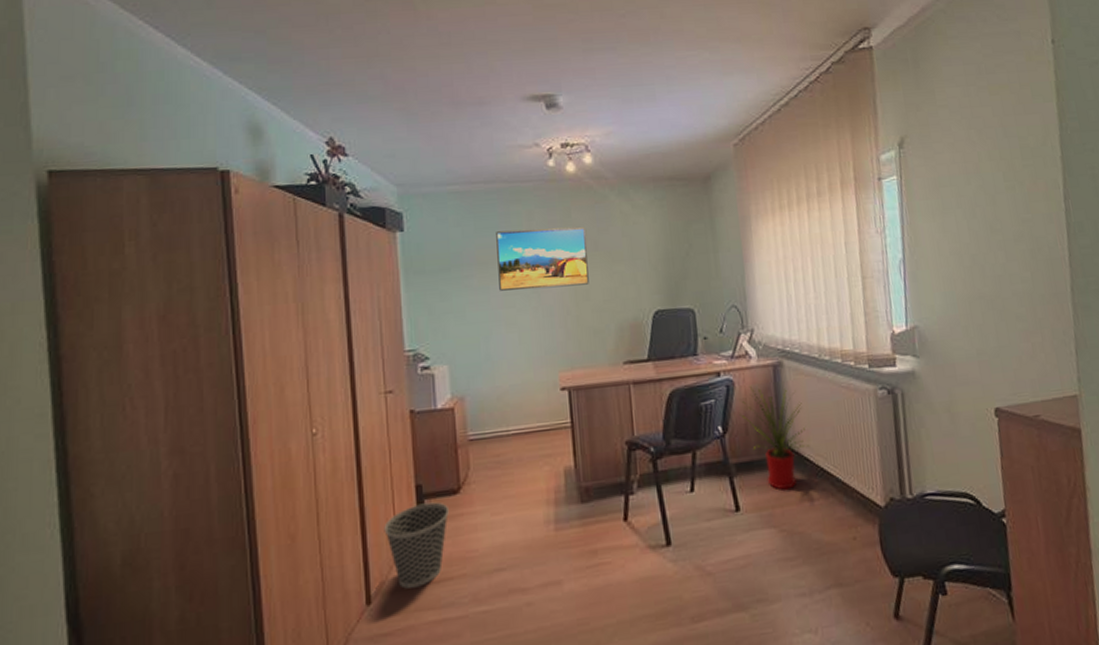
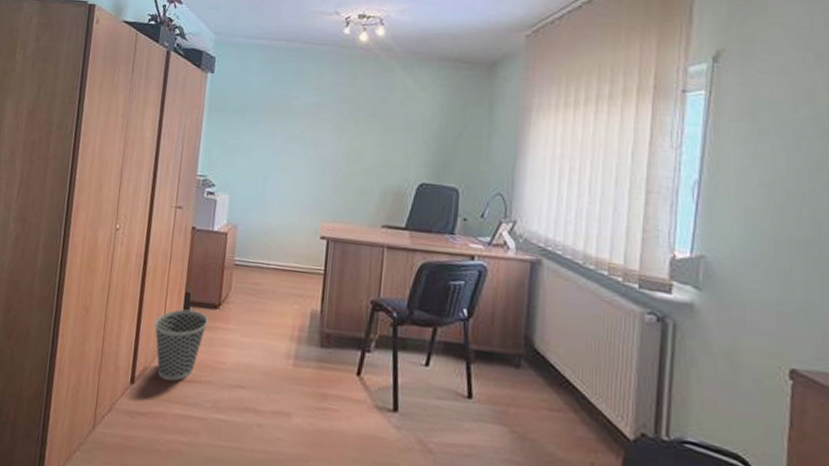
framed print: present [496,227,589,291] -> none [283,85,368,147]
house plant: present [739,386,810,490] -> none [488,277,558,392]

